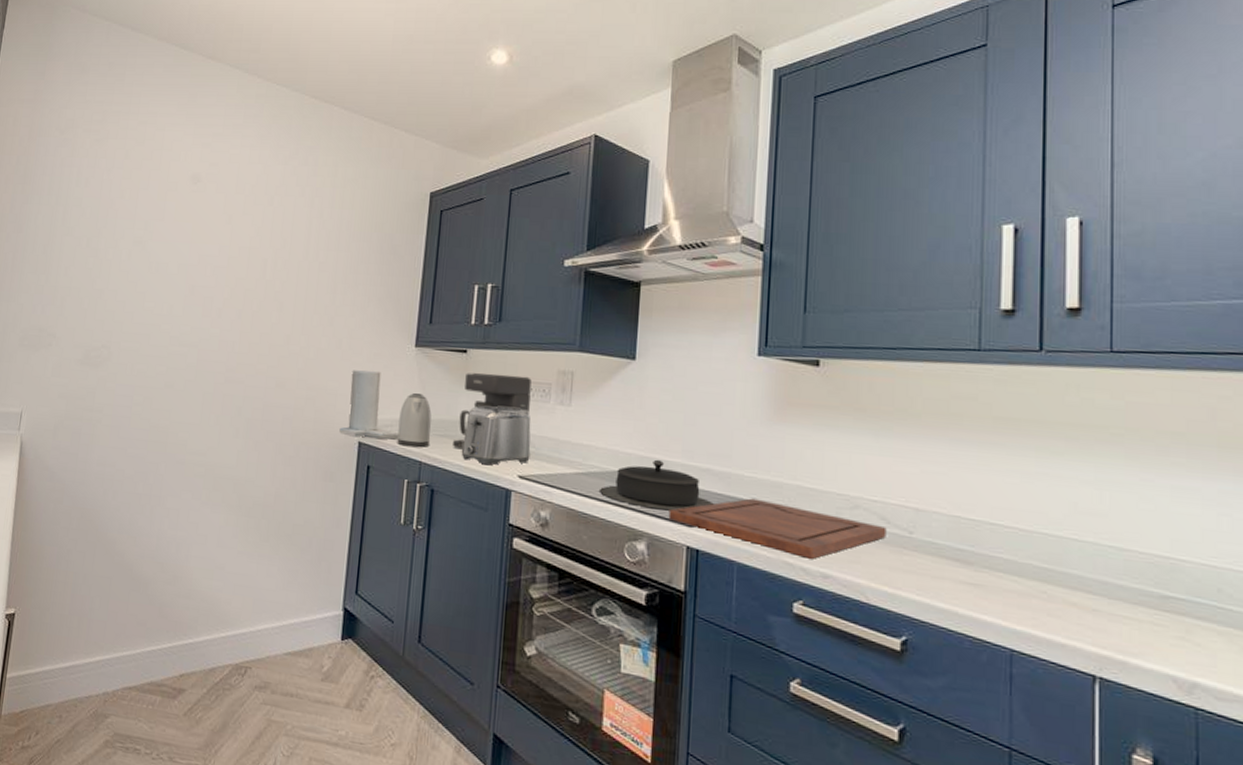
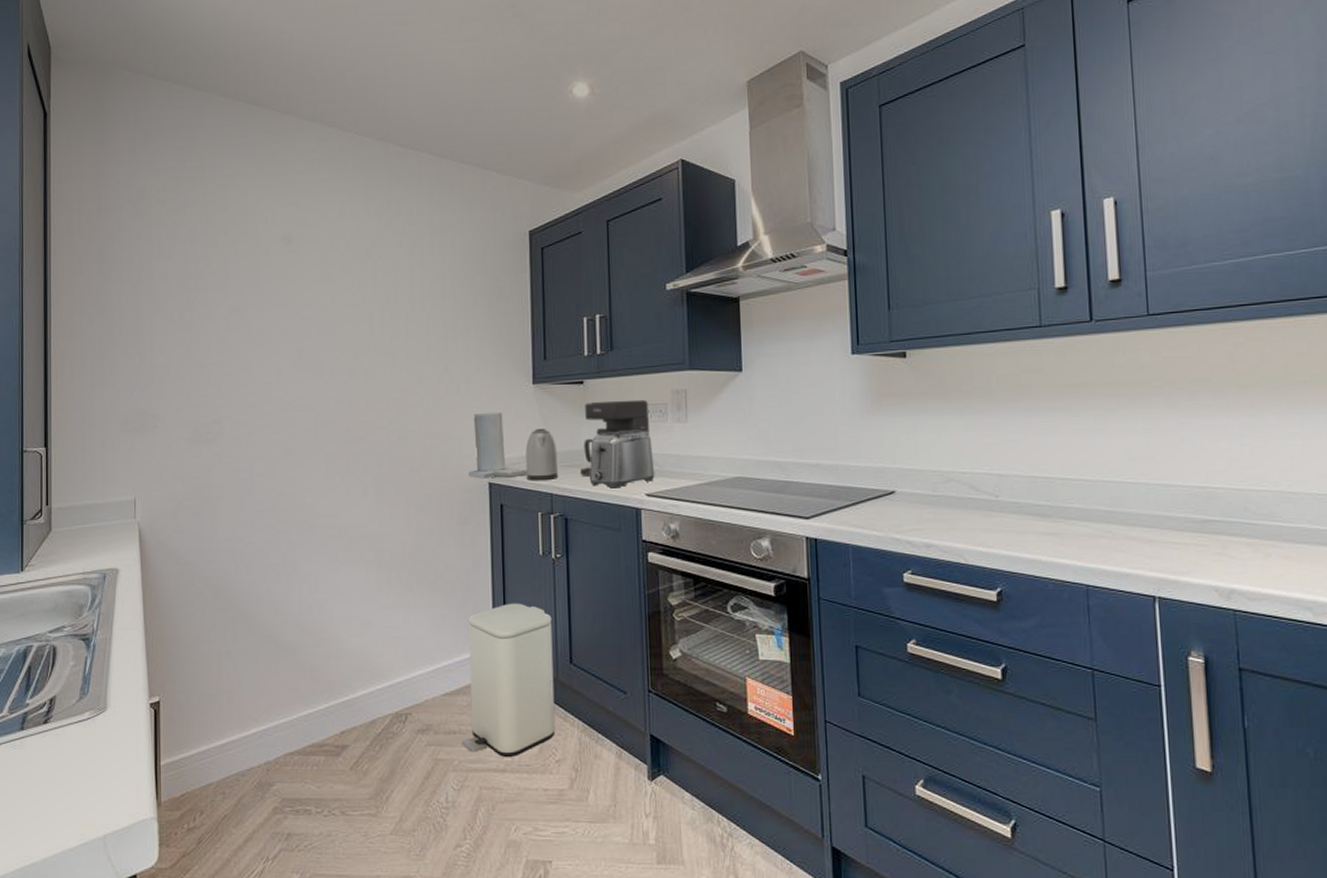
pedal bin: none [296,569,405,732] -> present [461,603,555,757]
cooking pot: present [600,459,714,511] -> none [723,461,826,508]
cutting board: present [668,498,887,559] -> none [787,485,977,532]

